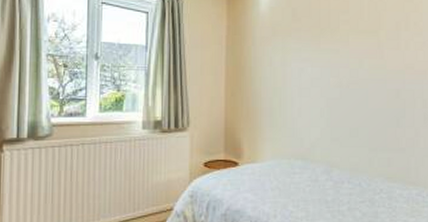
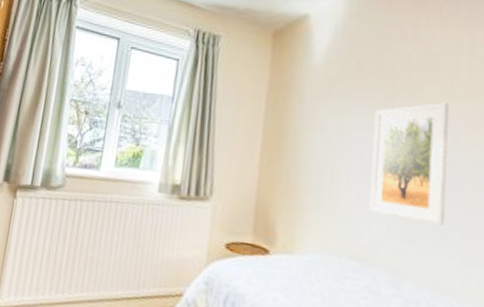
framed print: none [307,37,358,127] -> present [369,101,450,226]

